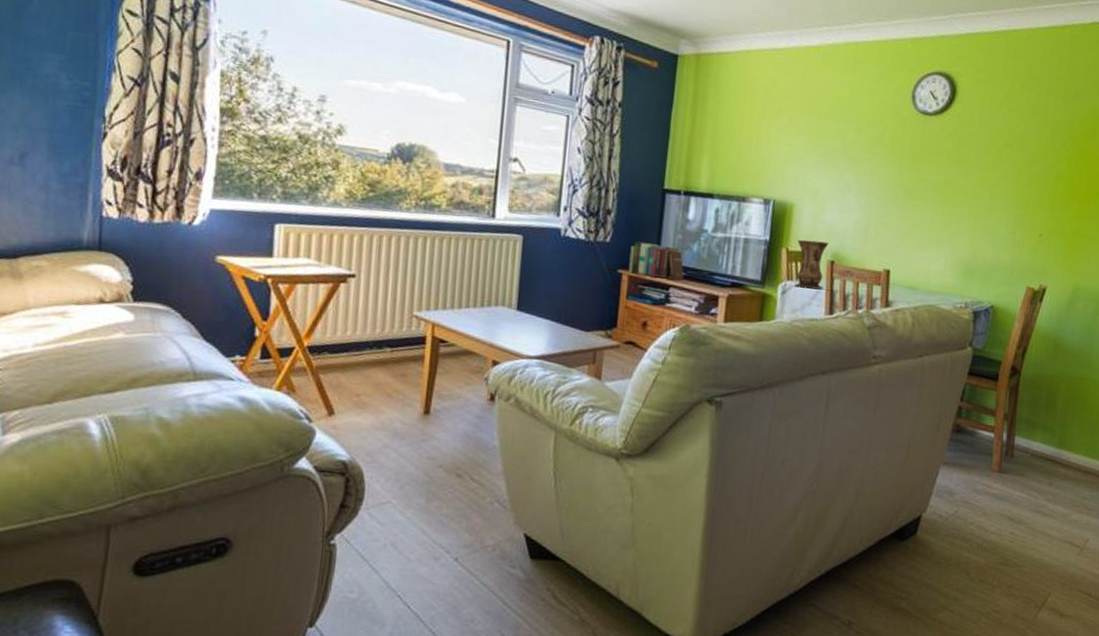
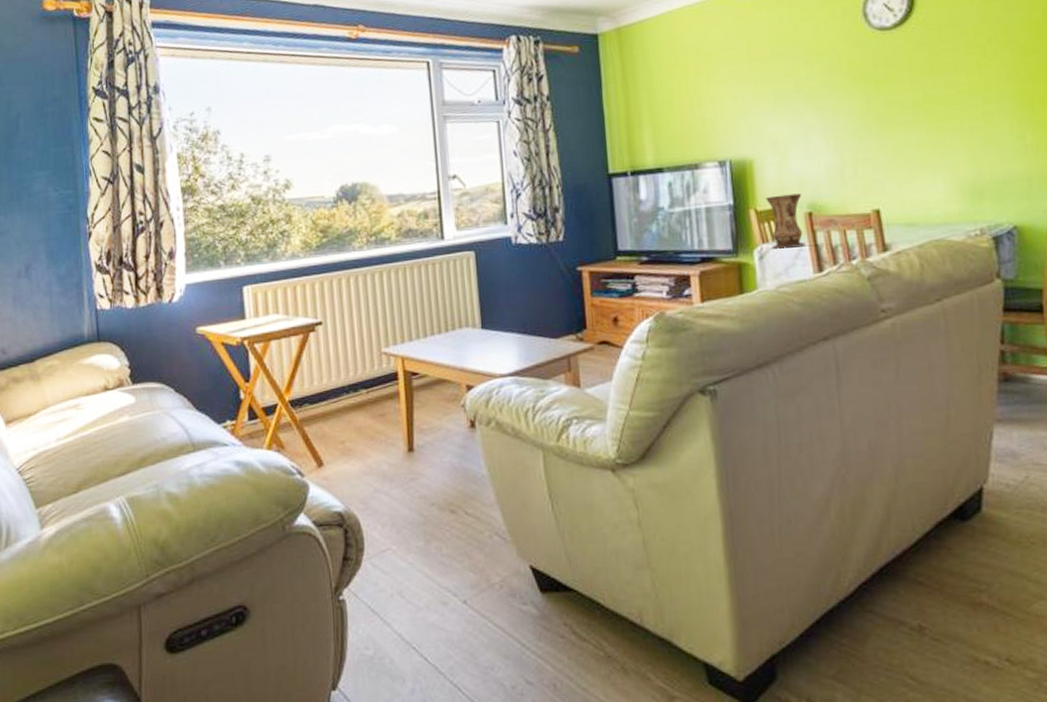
books: present [628,241,684,280] -> none [586,231,648,270]

